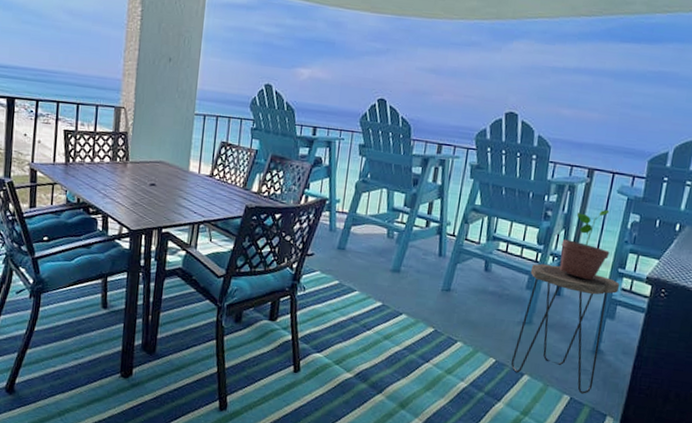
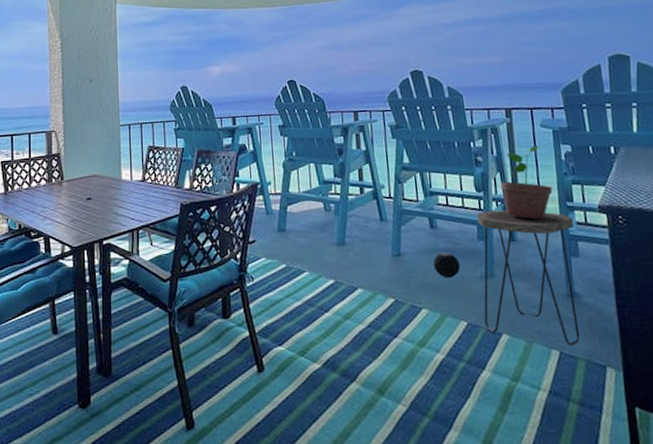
ball: none [478,295,503,319] -> present [433,252,461,278]

